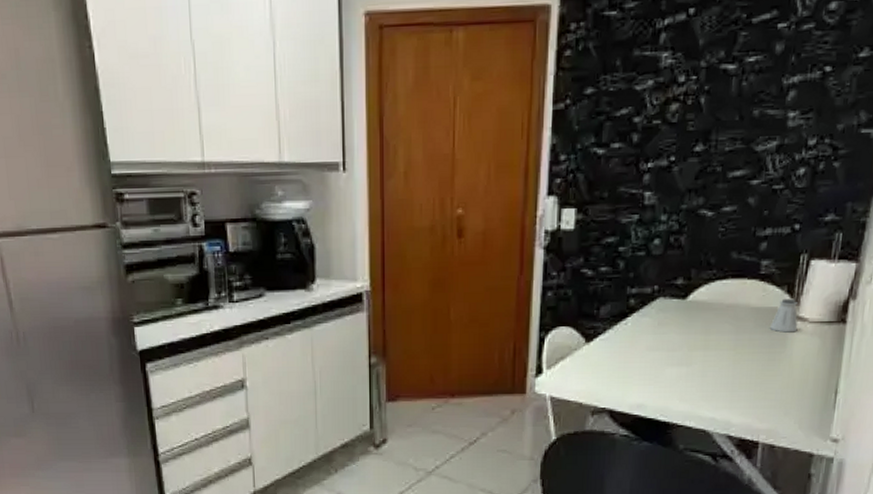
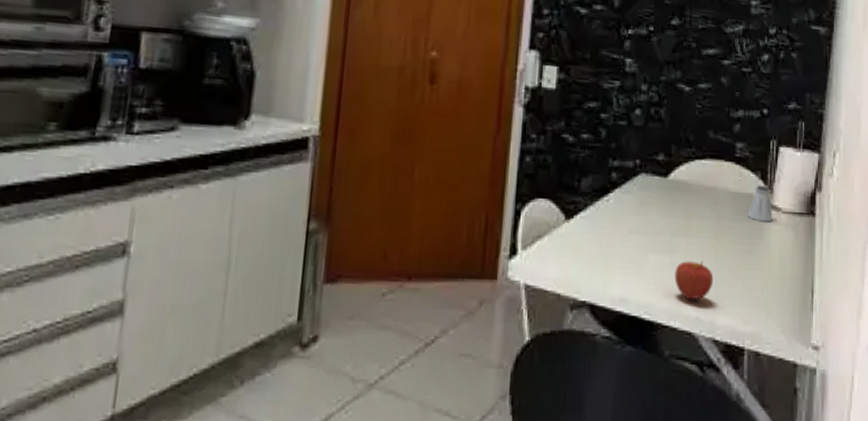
apple: none [690,371,731,404] -> present [674,261,714,301]

